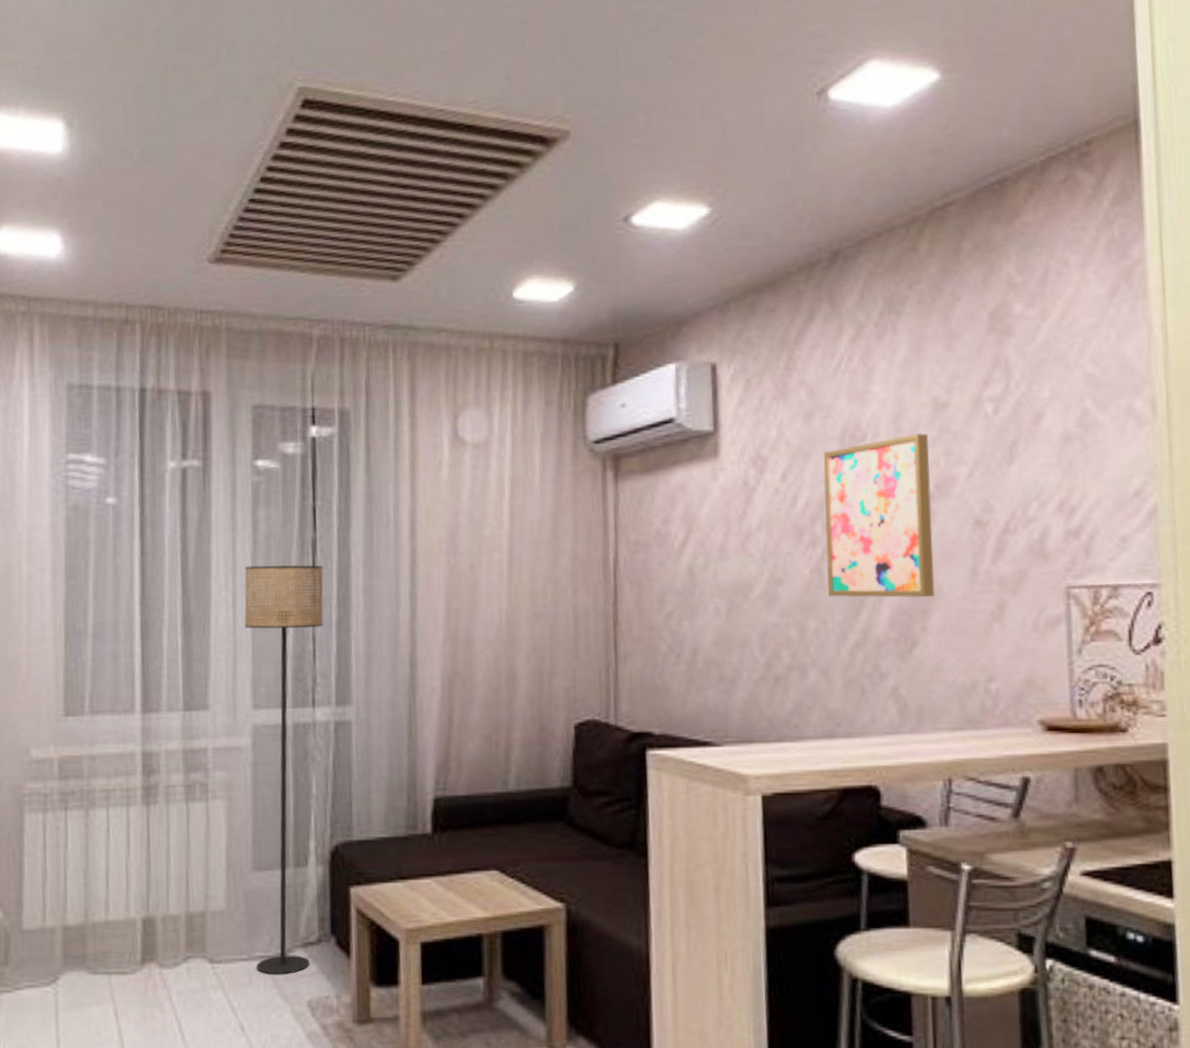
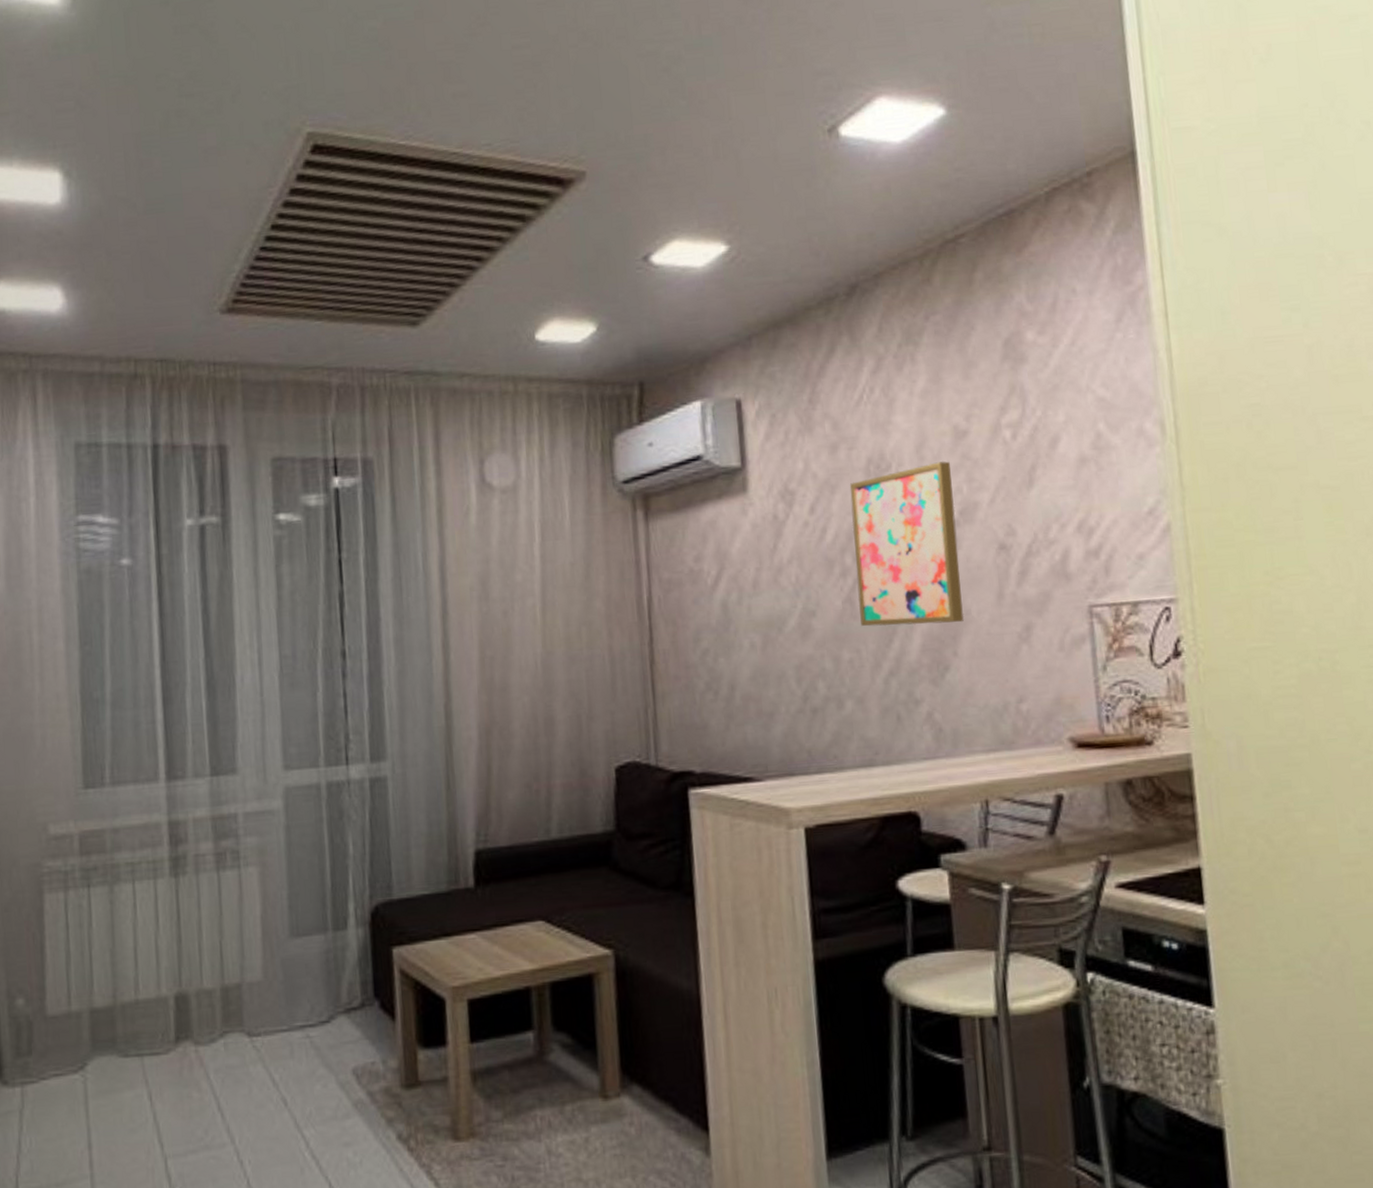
floor lamp: present [244,565,324,975] -> none [270,619,354,1044]

